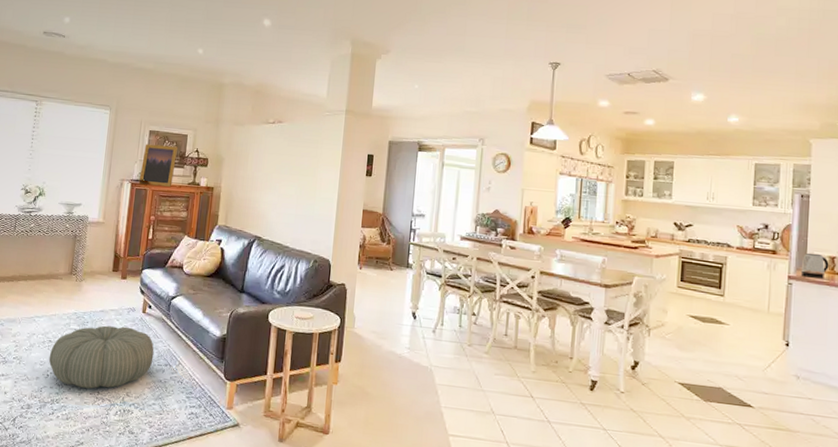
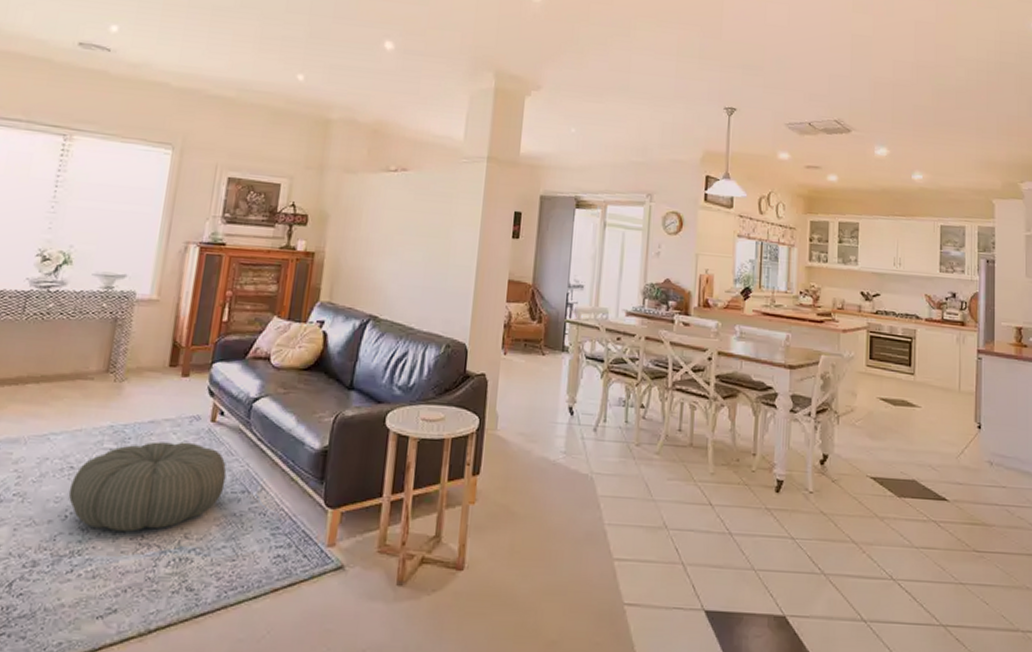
picture frame: present [138,144,178,188] -> none [210,195,267,253]
kettle: present [800,252,829,279] -> none [989,323,1016,353]

